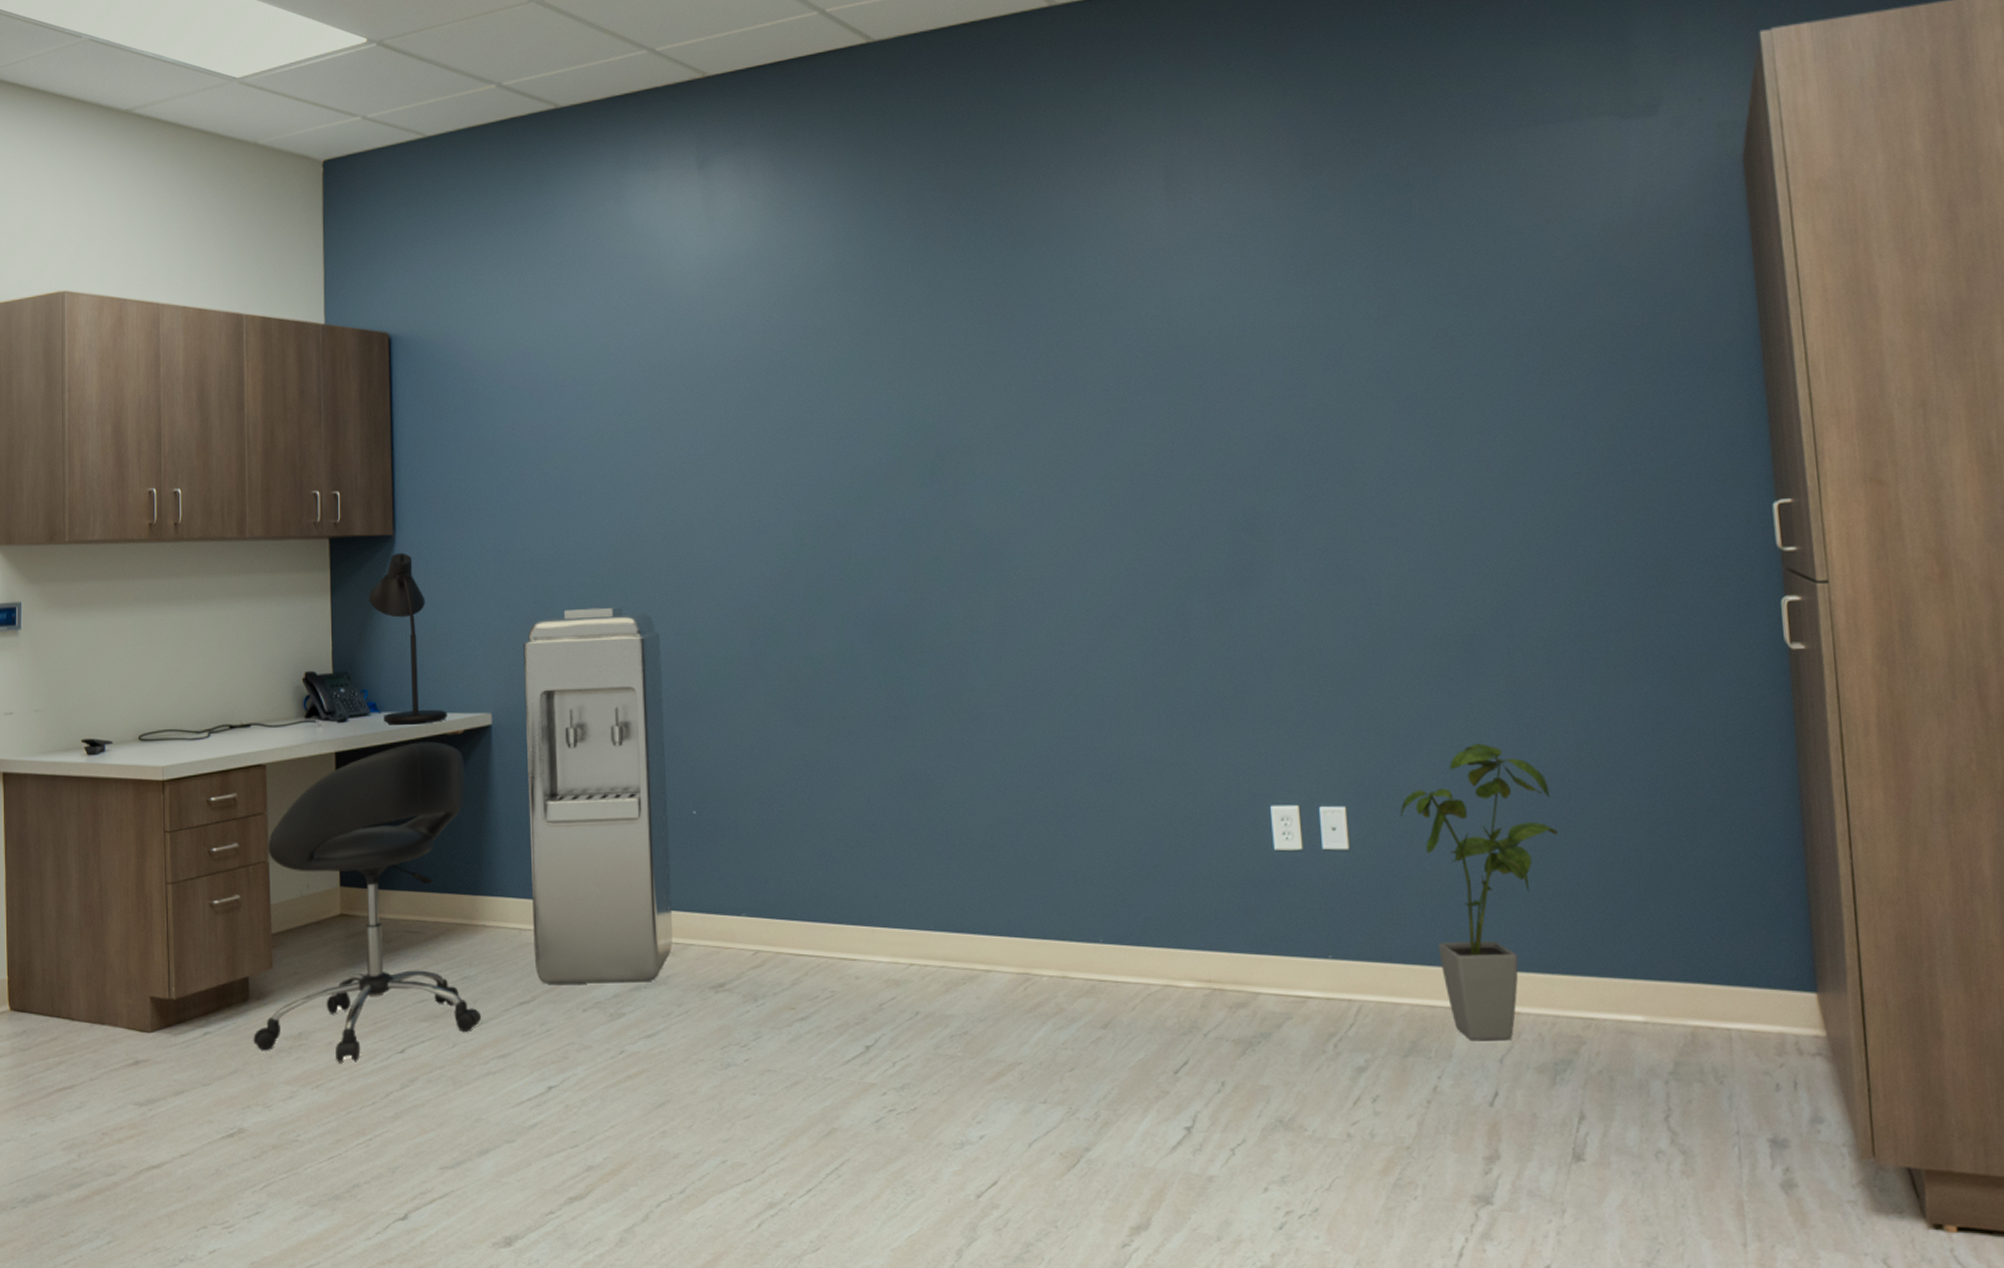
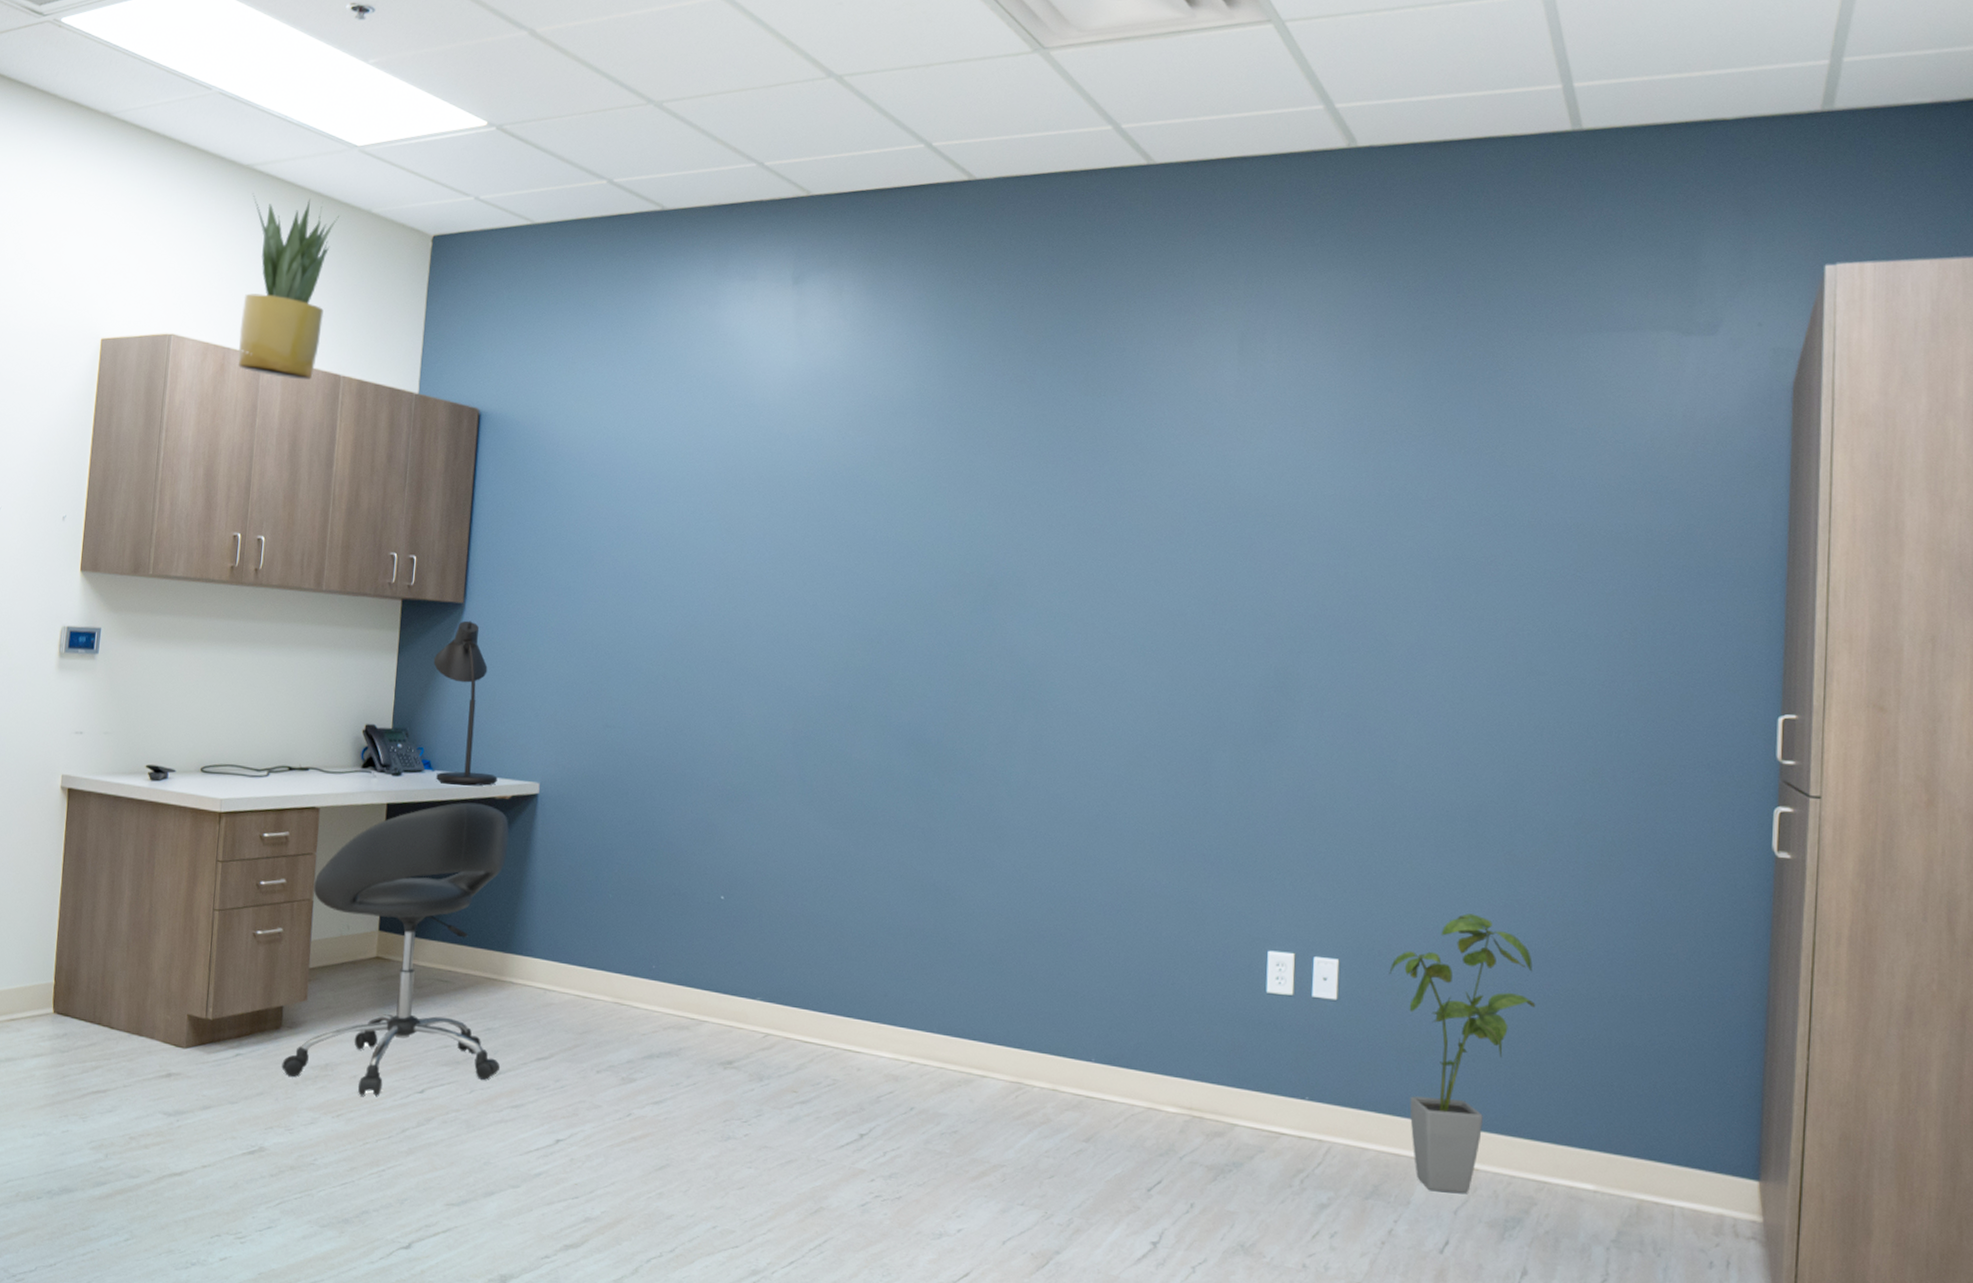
planter: none [133,137,226,324] -> present [238,193,340,380]
water dispenser: present [523,607,673,984] -> none [555,692,708,1052]

